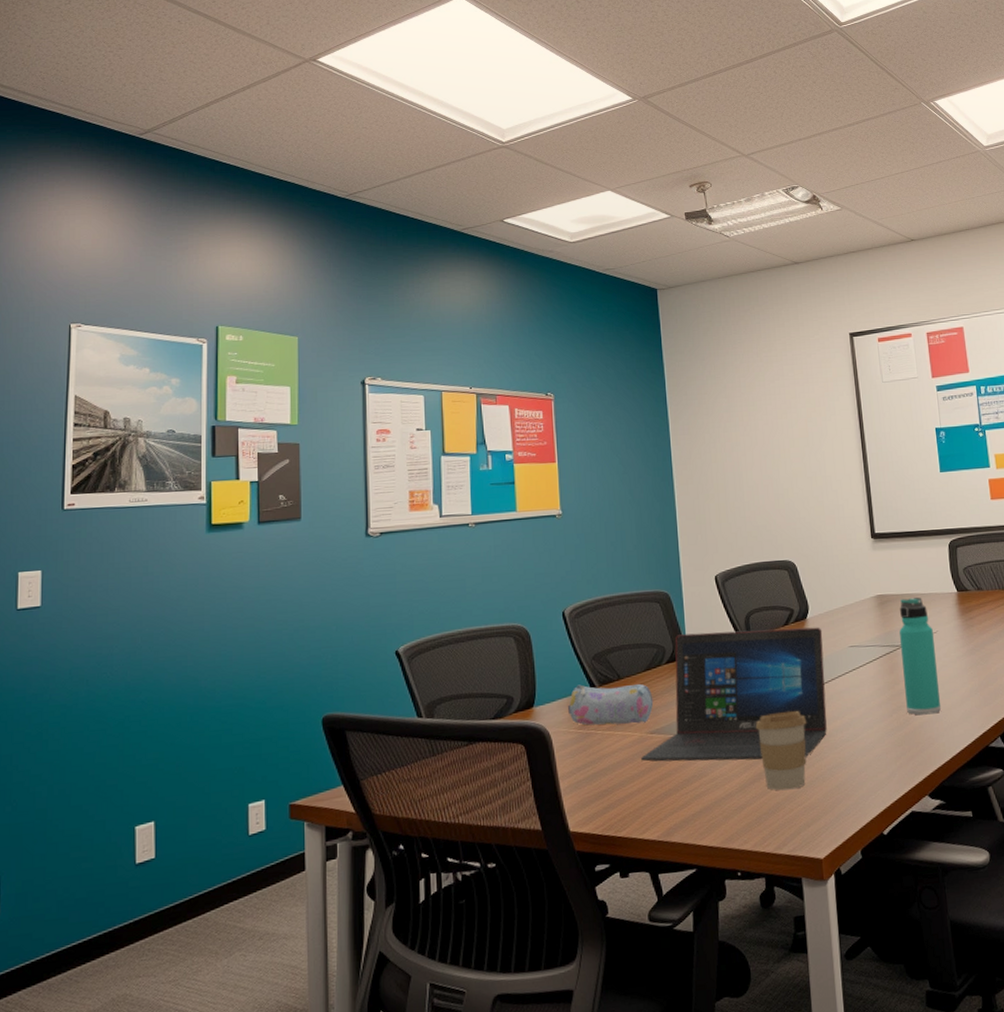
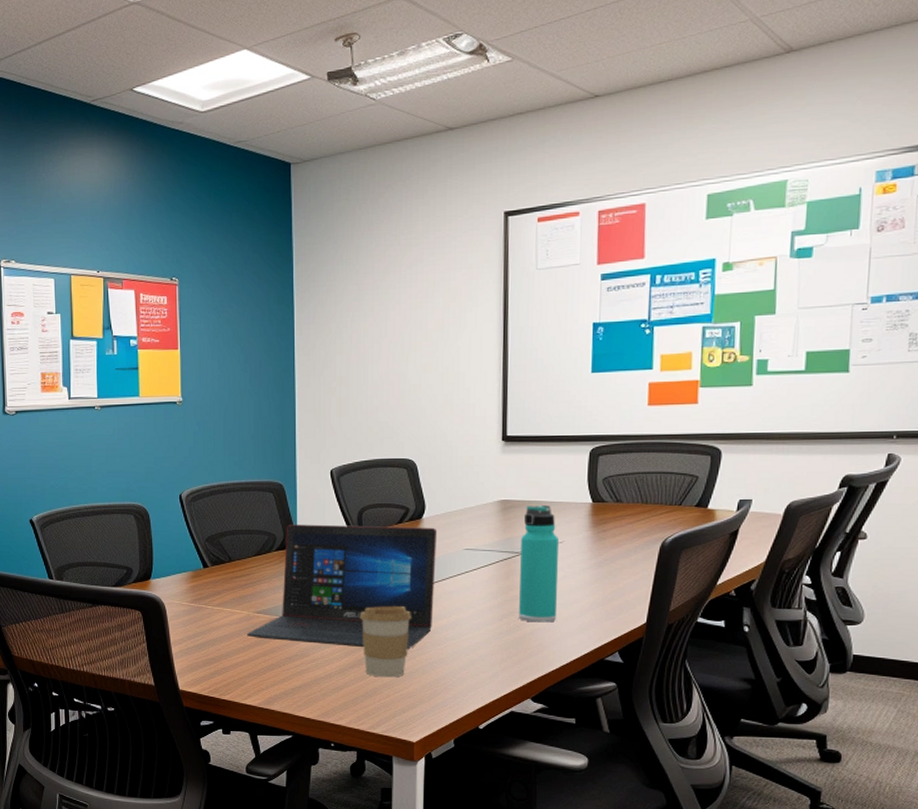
pencil case: present [568,684,654,725] -> none [182,563,262,603]

